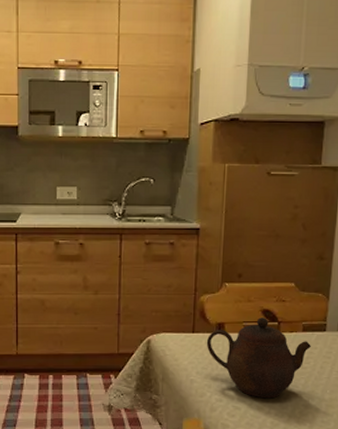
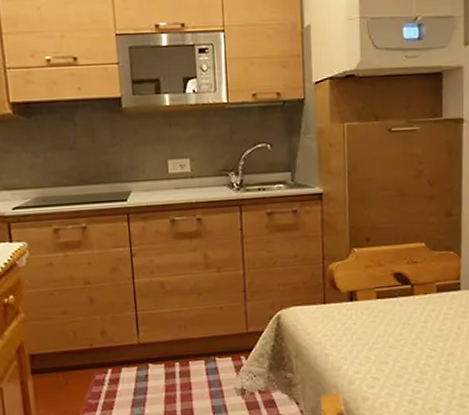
teapot: present [206,318,311,399] -> none [338,281,446,366]

